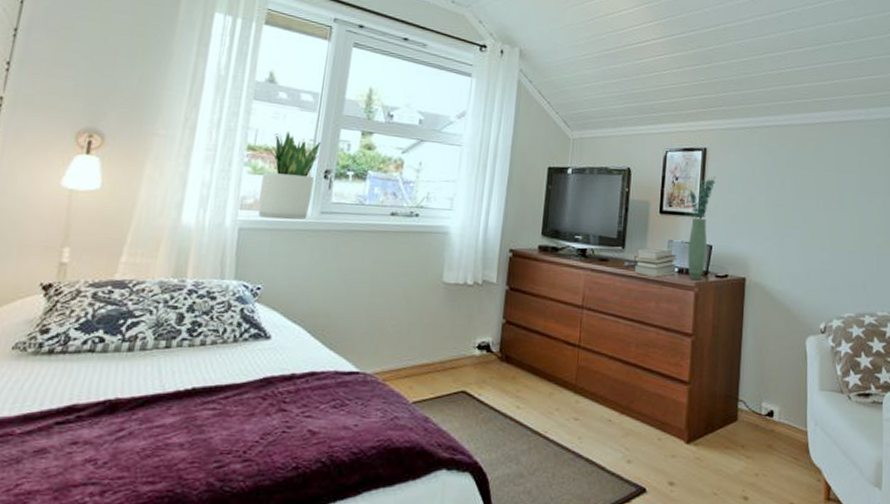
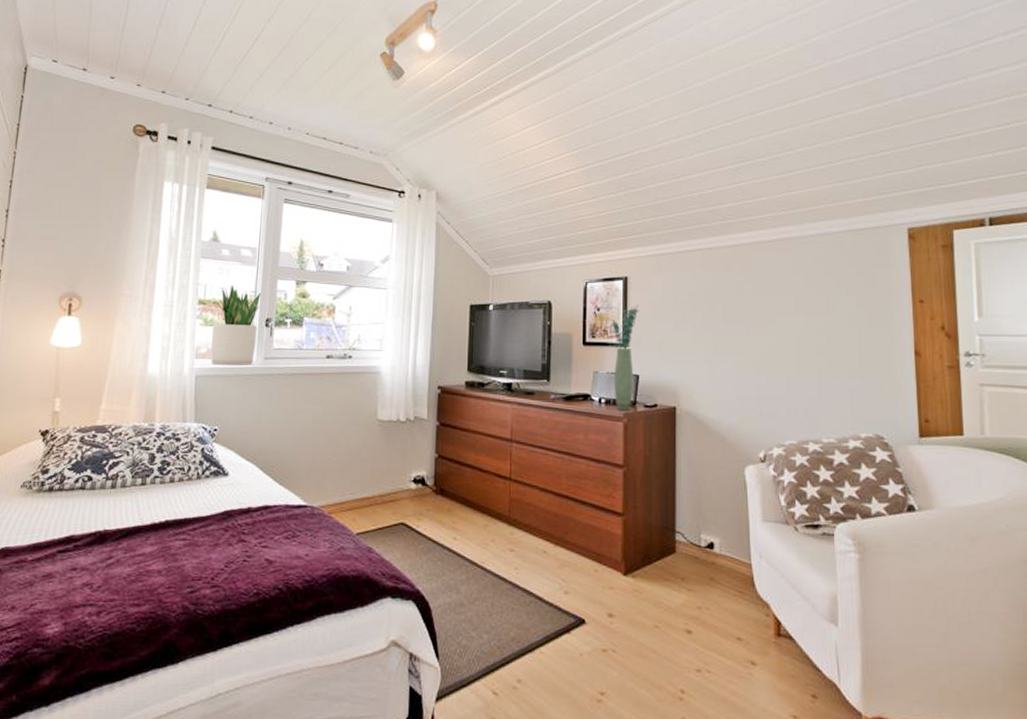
books: present [633,247,677,278] -> none [559,378,603,410]

